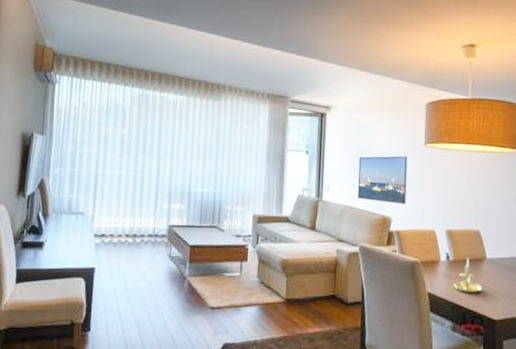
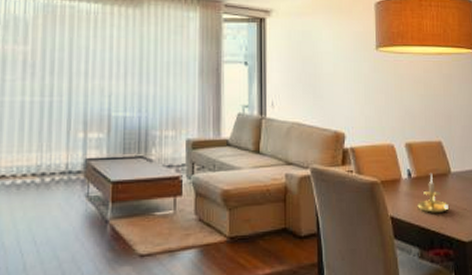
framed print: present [357,156,408,204] -> none [305,62,360,117]

